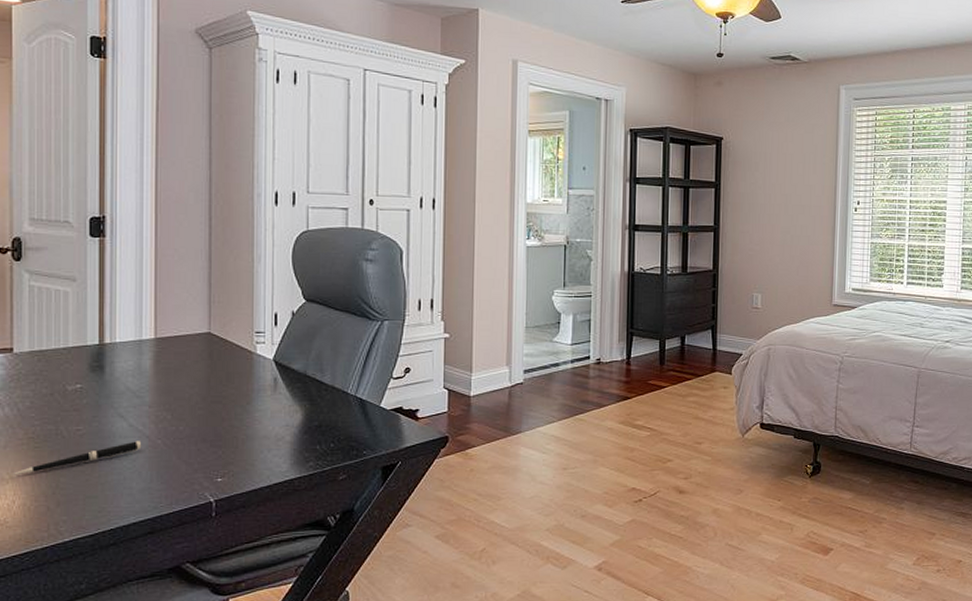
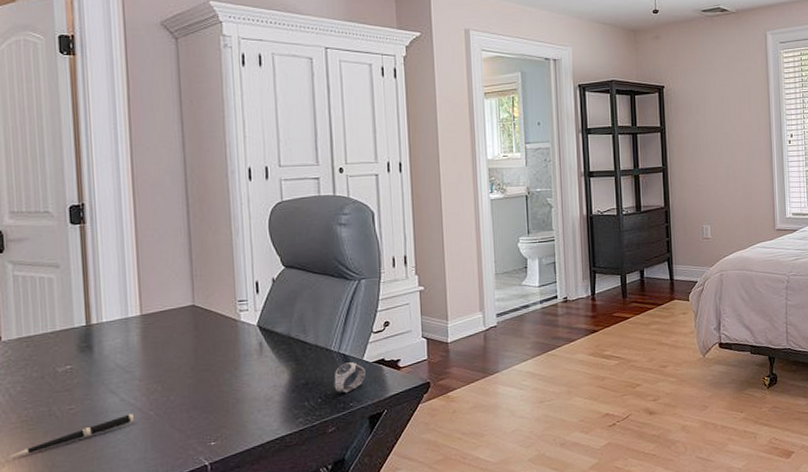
wristwatch: none [348,408,382,440] -> present [334,362,365,394]

